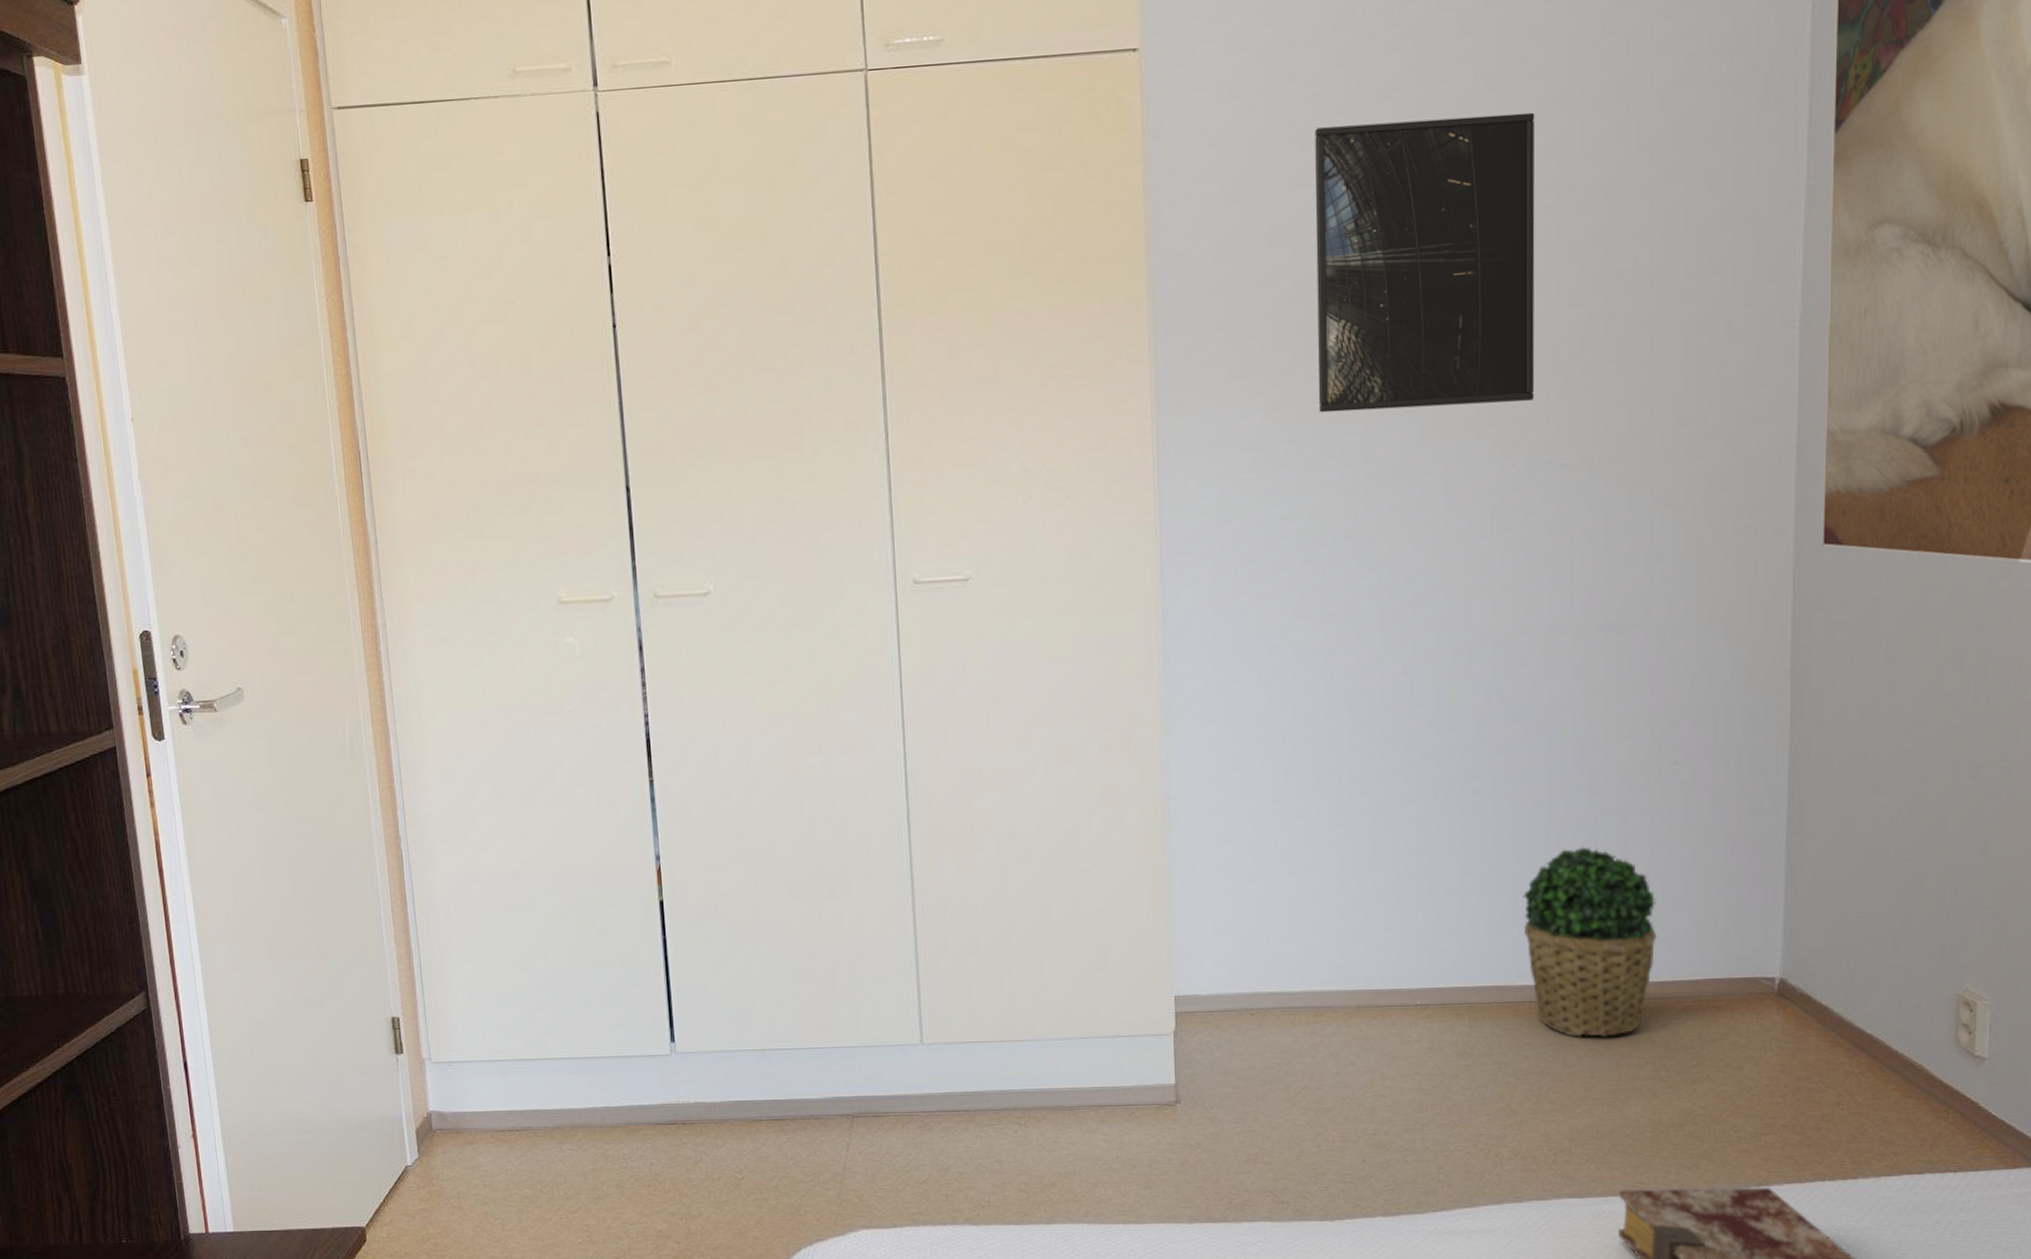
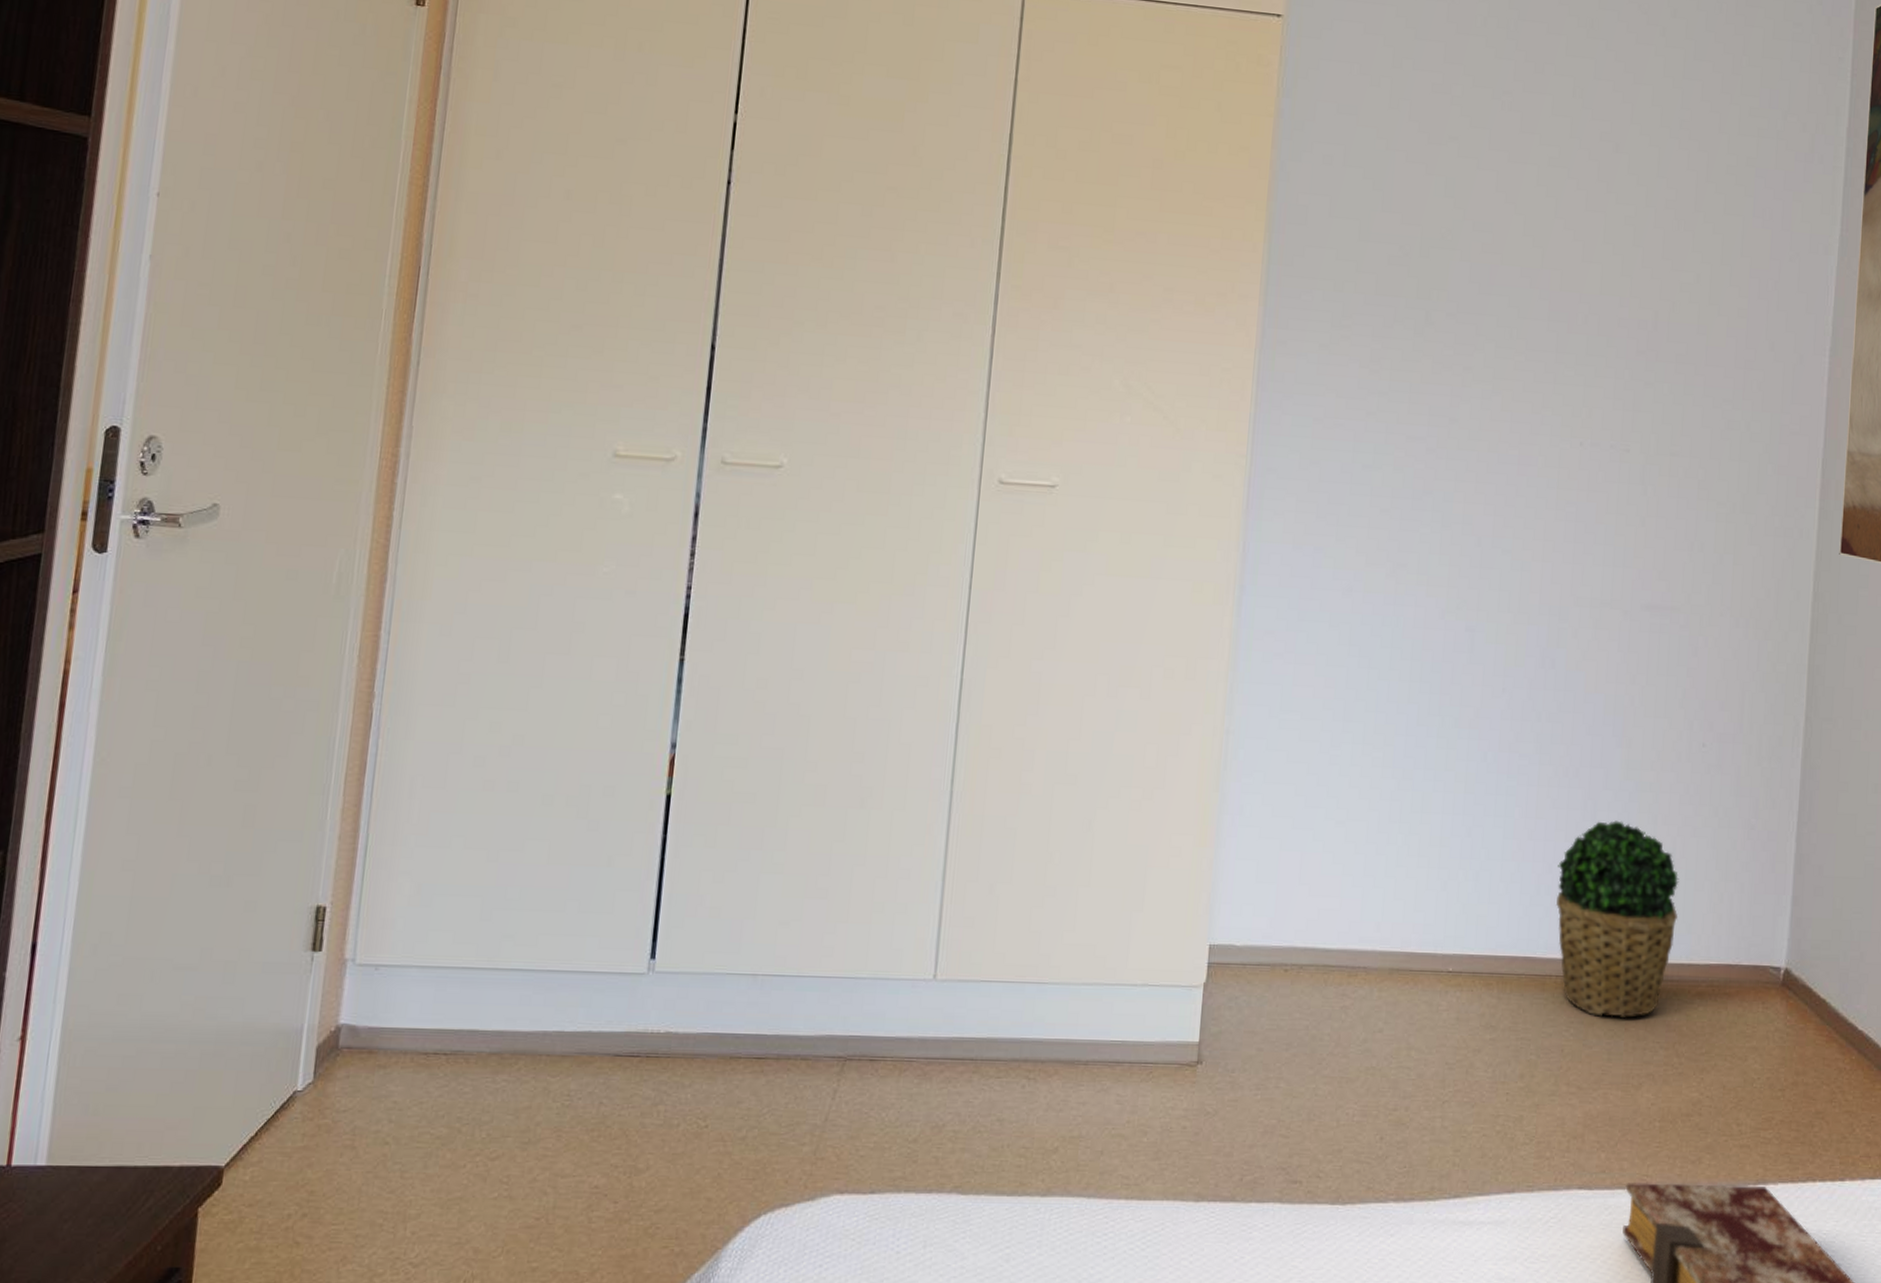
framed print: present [1315,112,1535,413] -> none [1411,114,1622,388]

